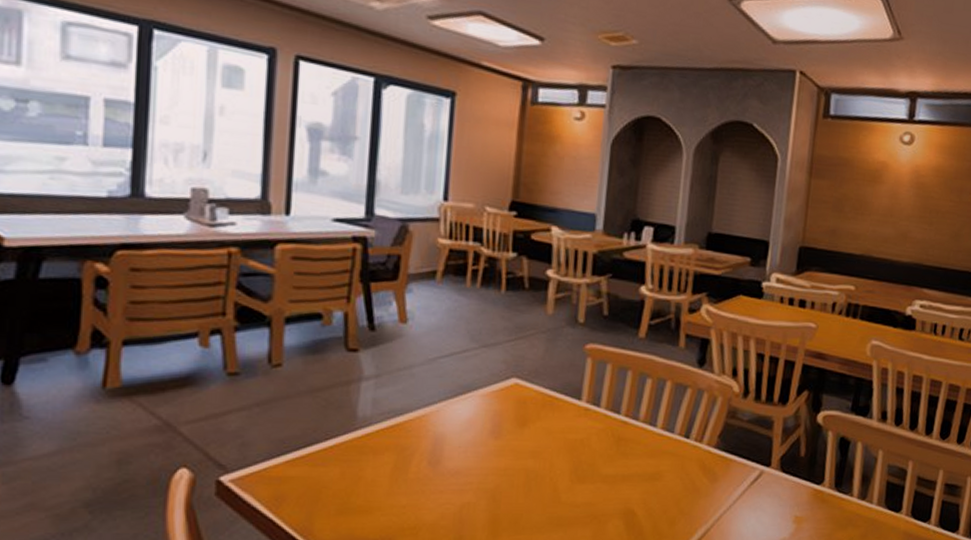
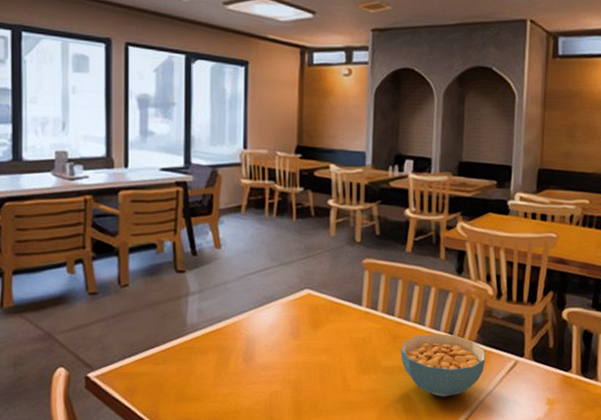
cereal bowl: none [625,436,726,513] -> present [400,334,486,397]

